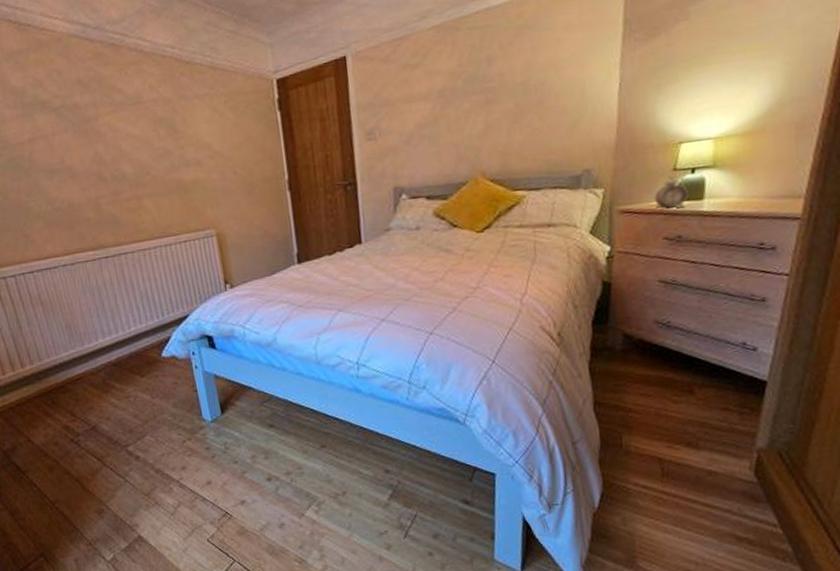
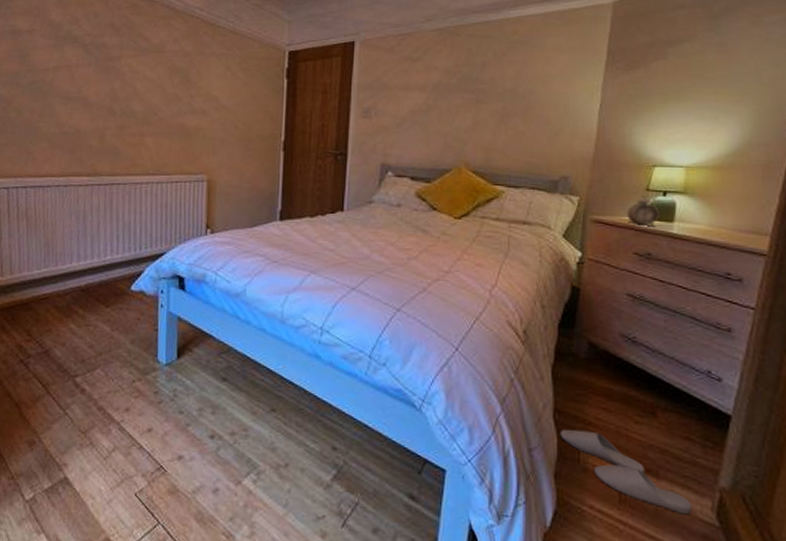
slippers: none [601,417,731,478] -> present [560,429,692,515]

